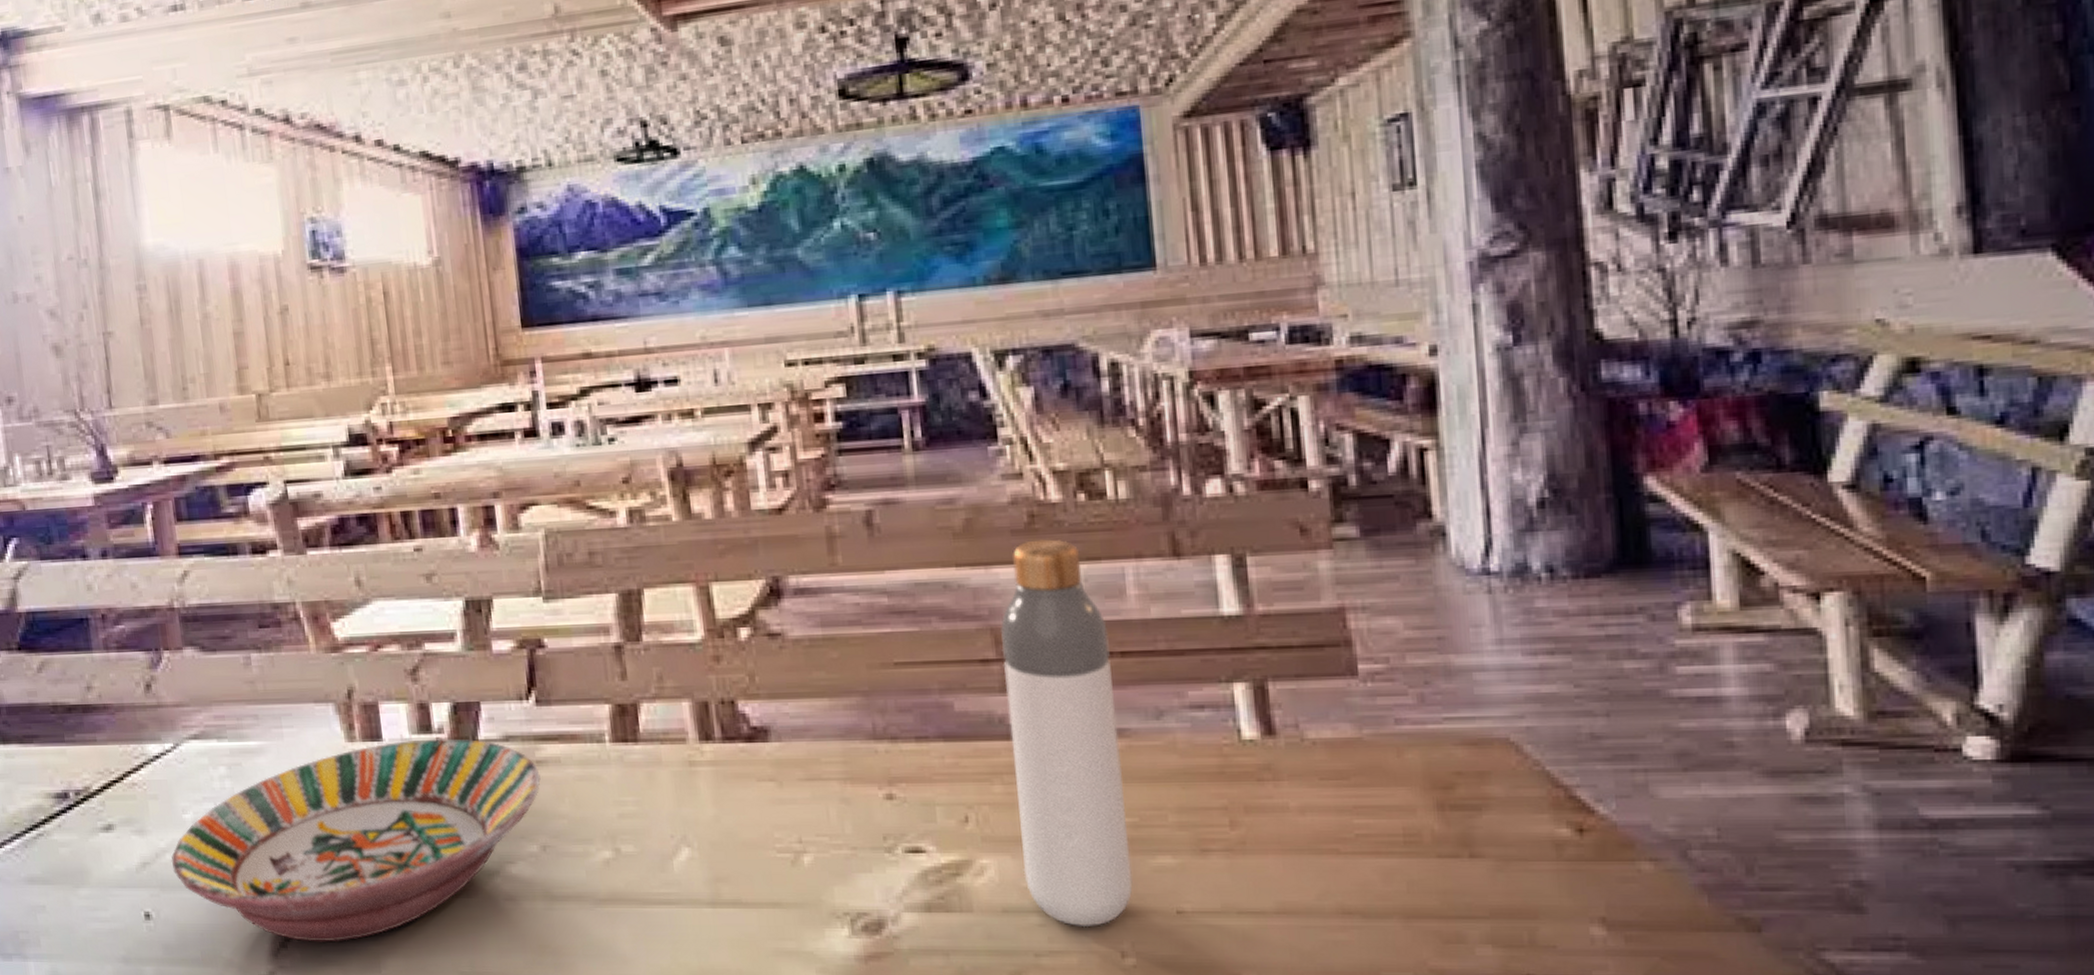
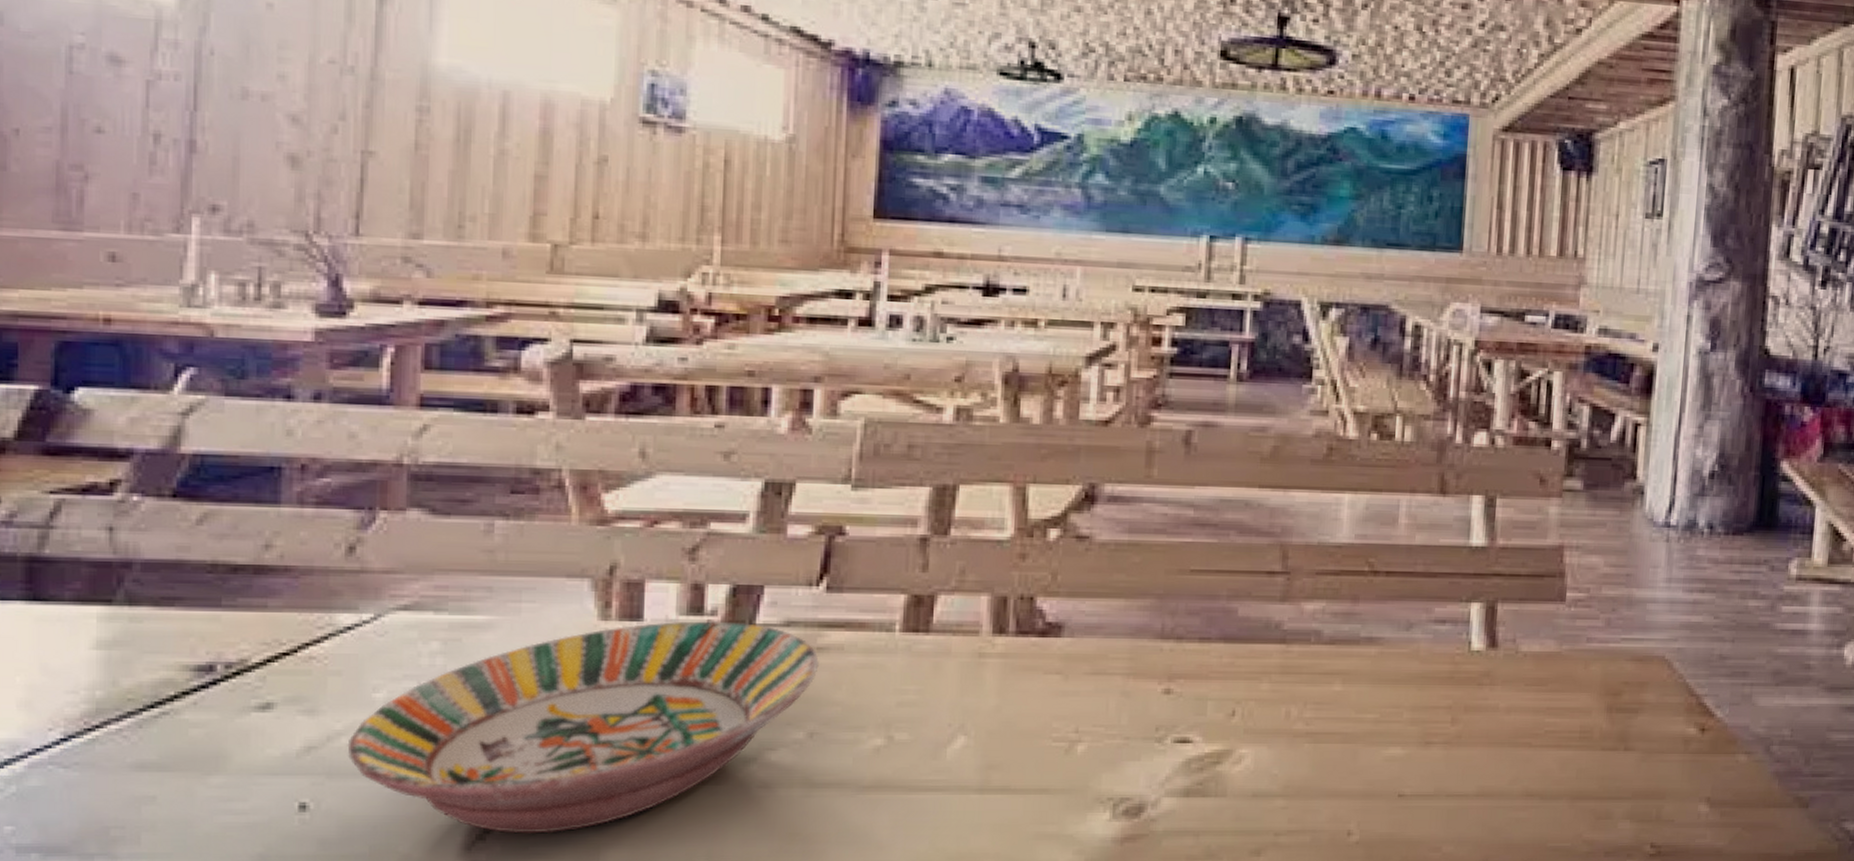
bottle: present [1000,539,1133,928] -> none [1276,470,1378,810]

